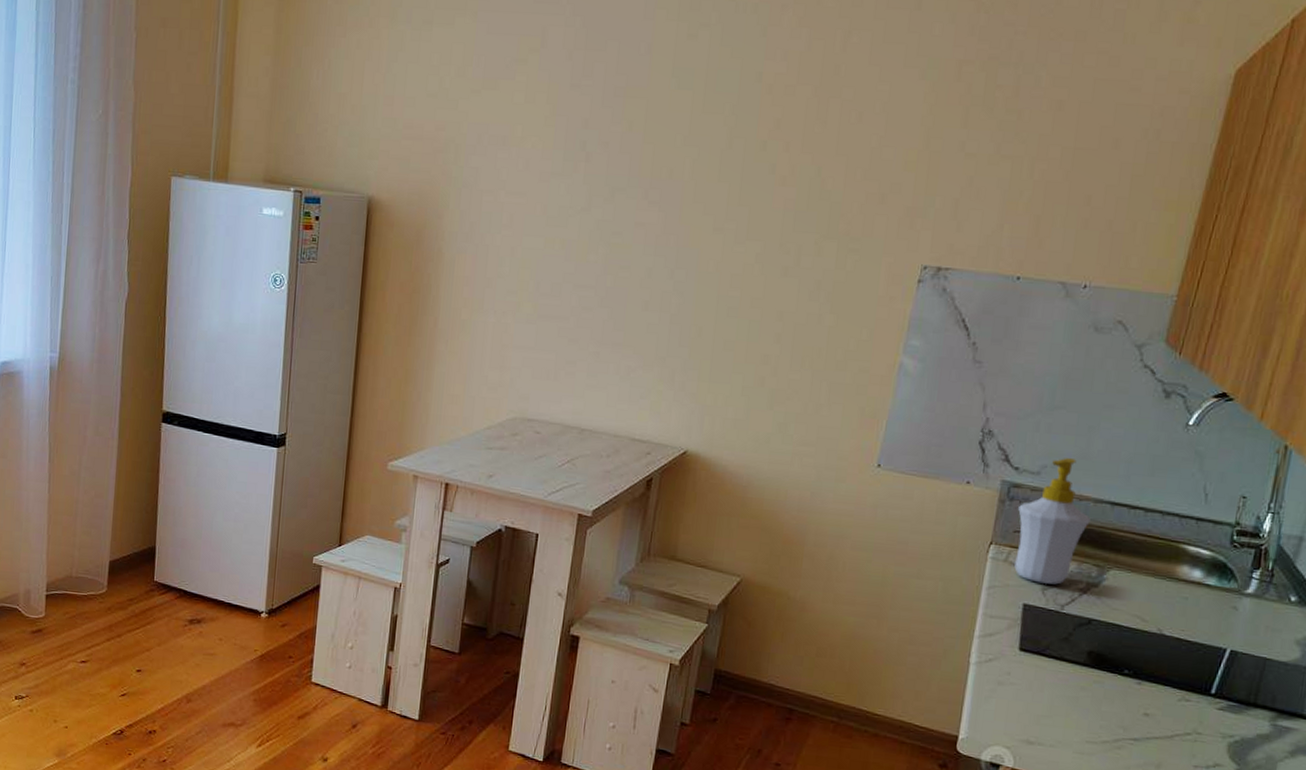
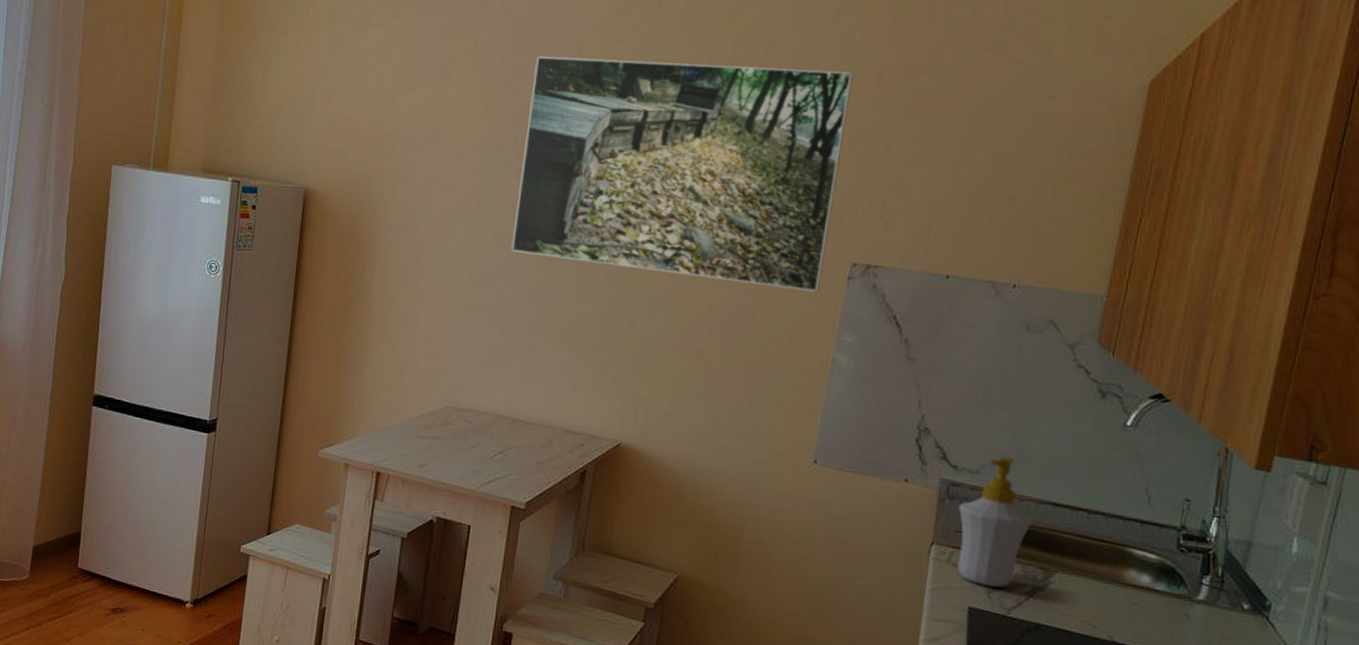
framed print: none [578,53,931,296] -> present [511,55,854,292]

